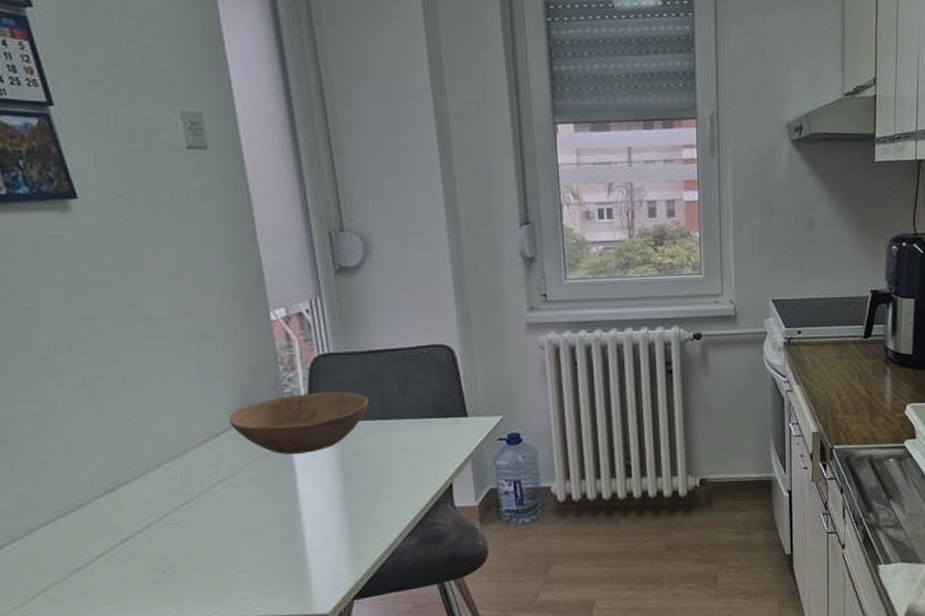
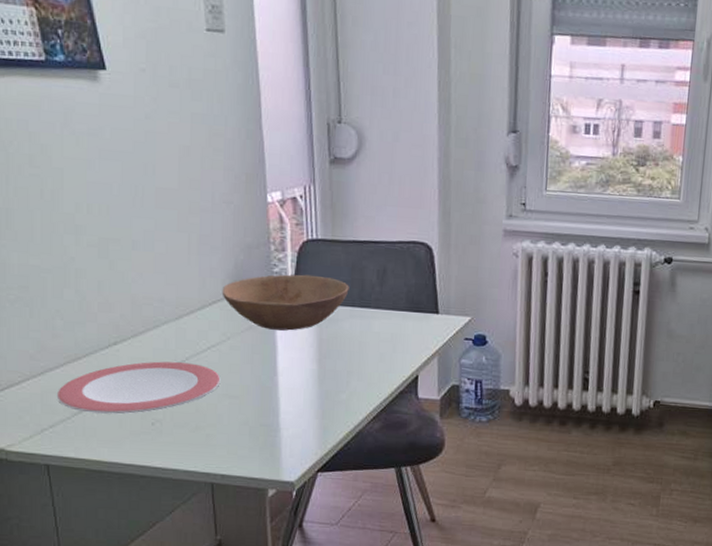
plate: none [48,500,236,570] -> present [56,361,221,415]

